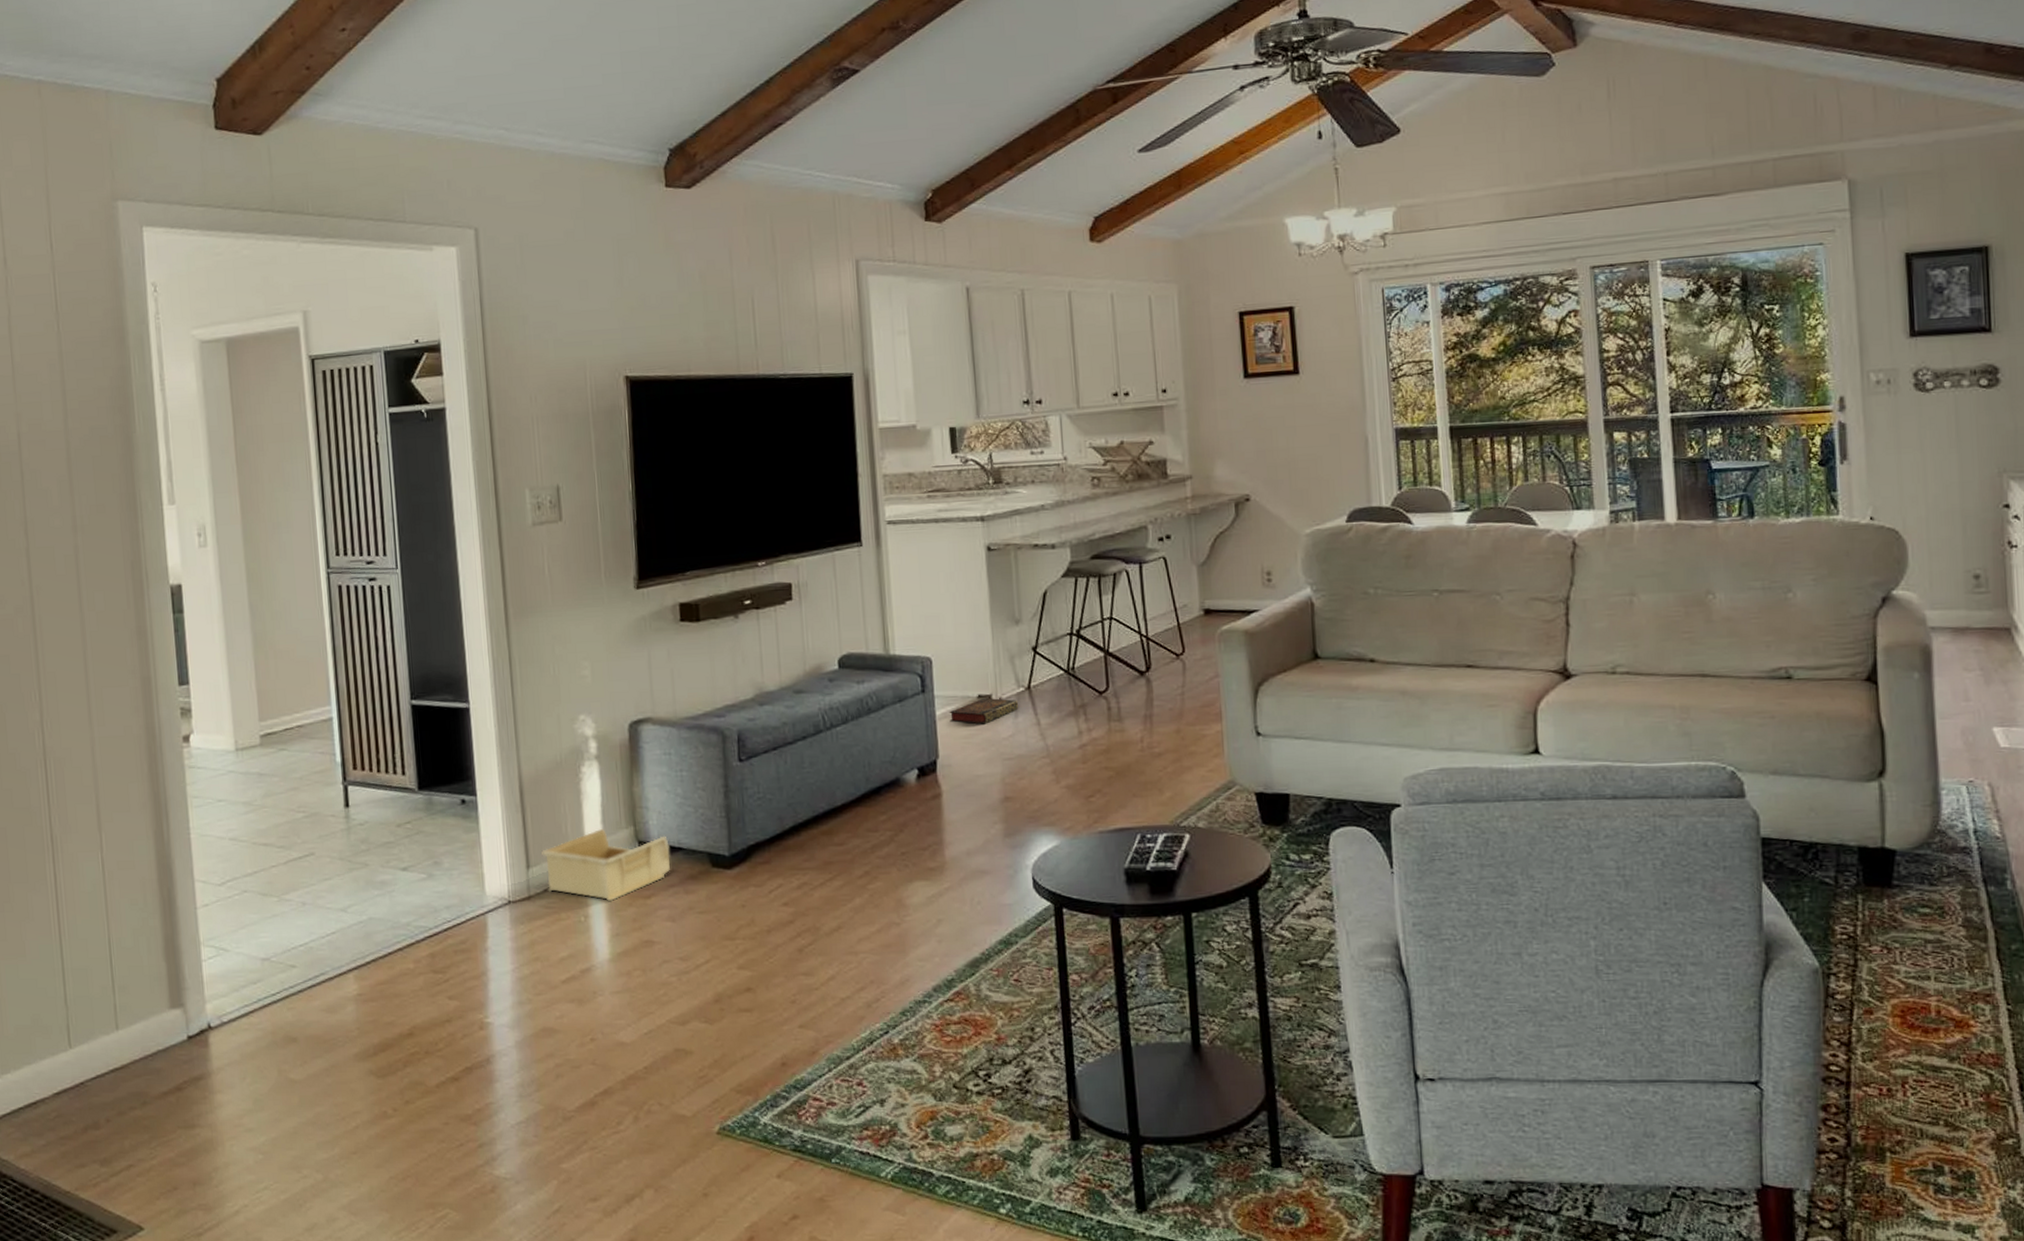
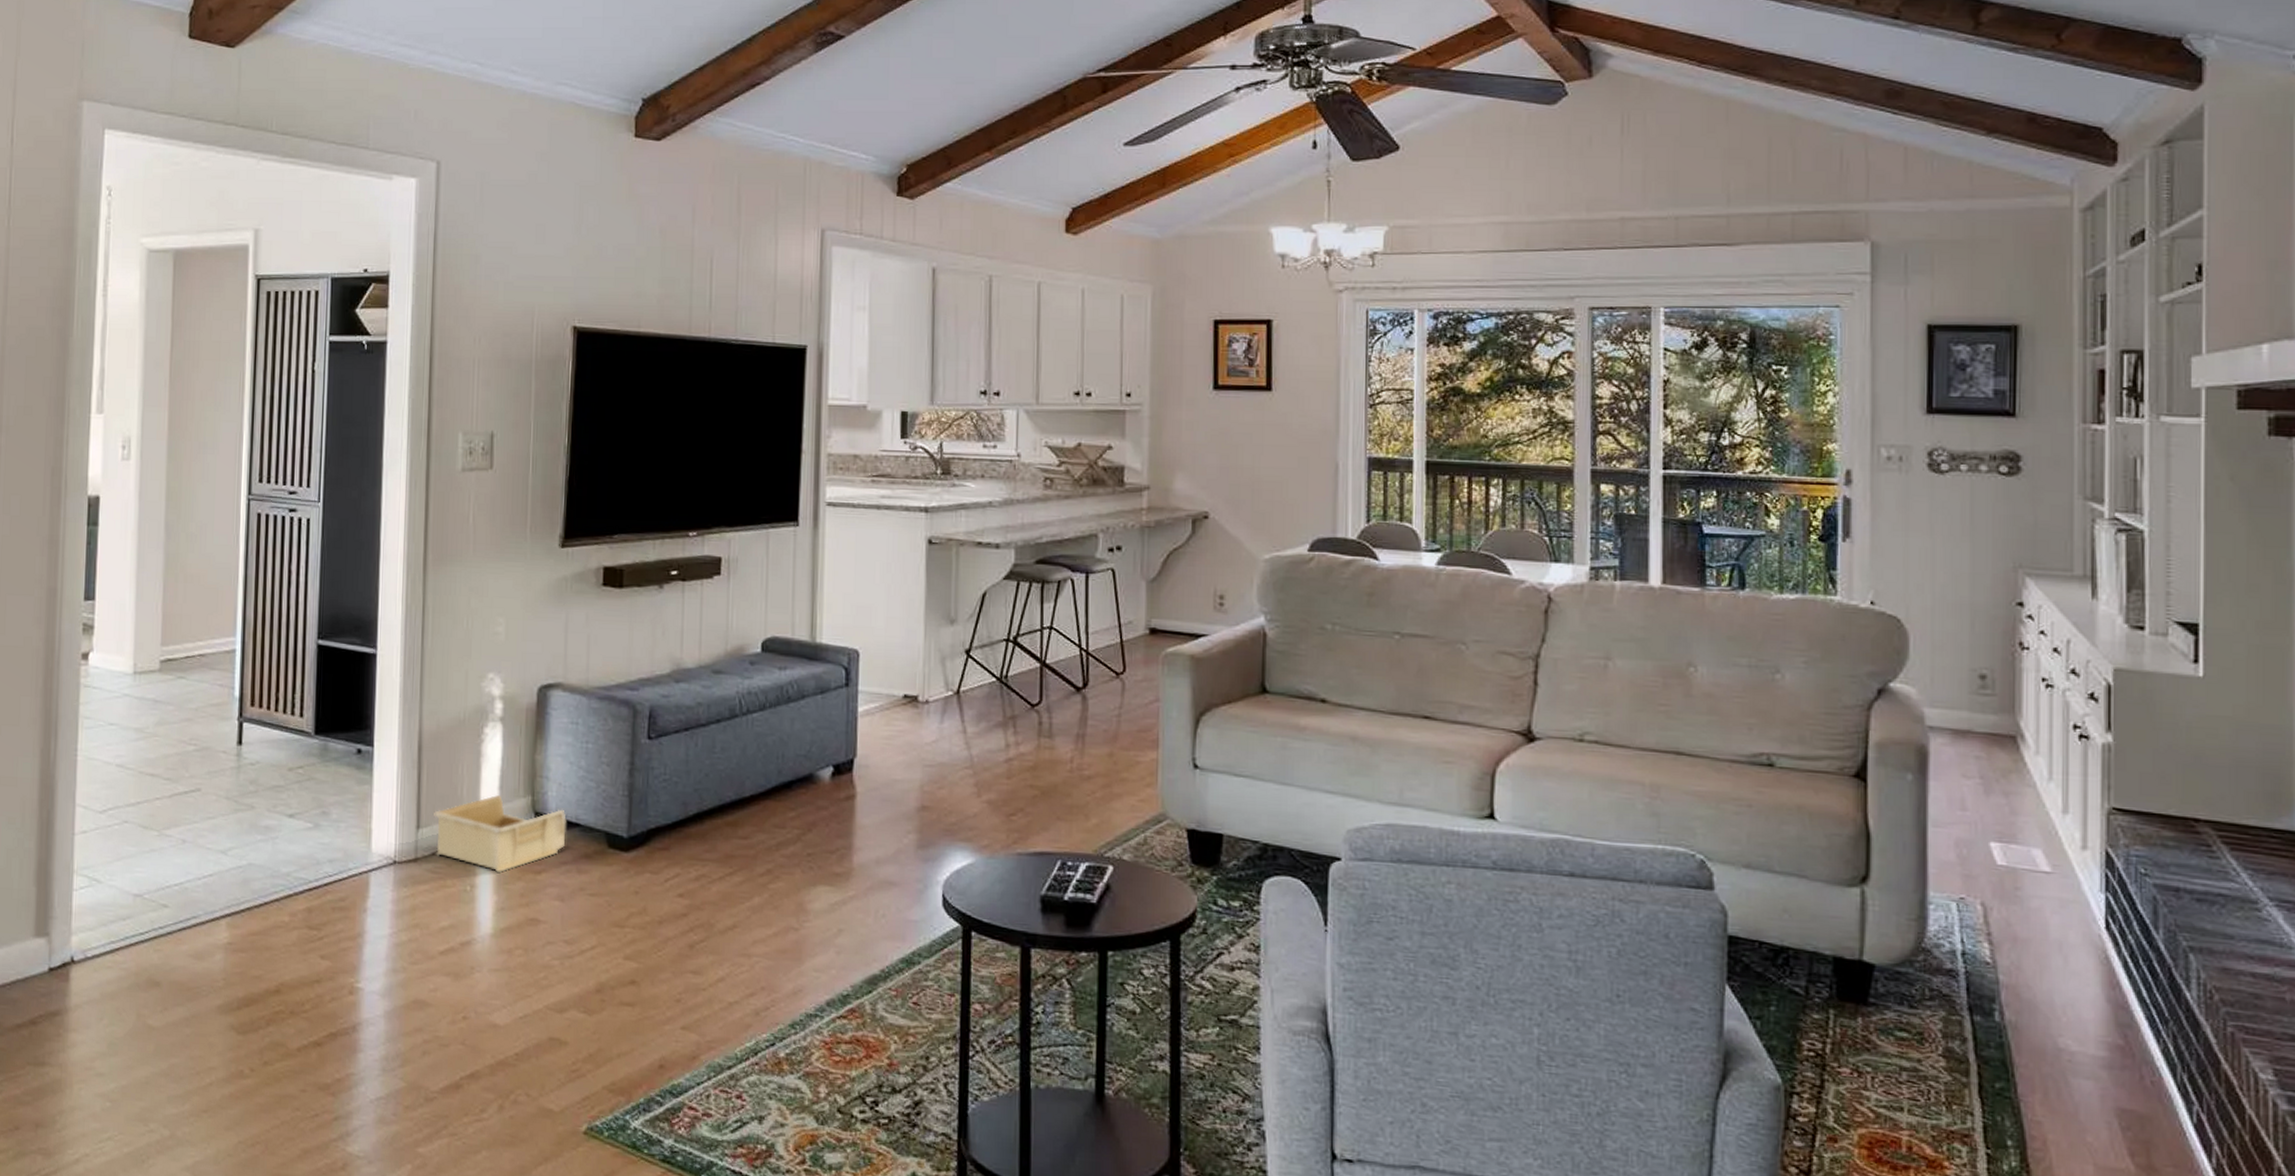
book: present [949,698,1019,724] -> none [872,699,946,726]

